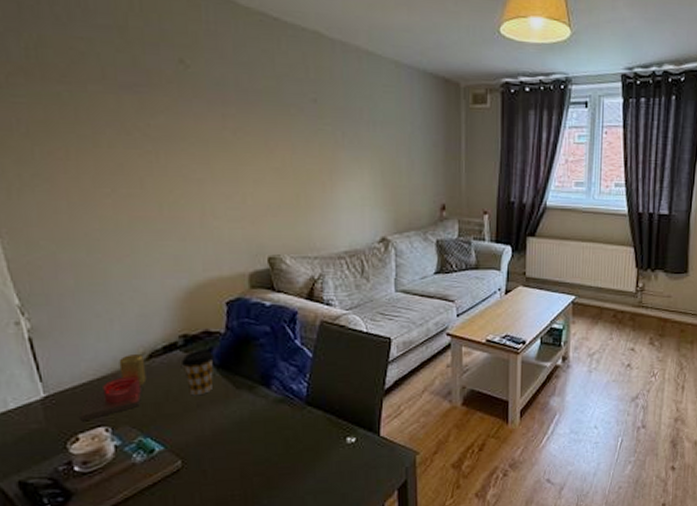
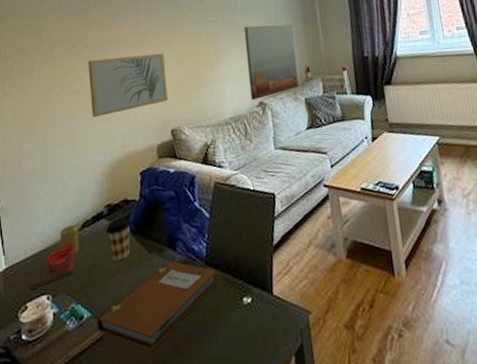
wall art: none [151,157,265,231] -> present [88,53,168,117]
notebook: none [171,399,319,484] -> present [96,261,218,351]
wall art: none [369,145,430,234] -> present [243,24,299,100]

